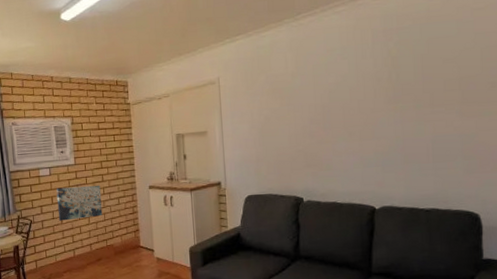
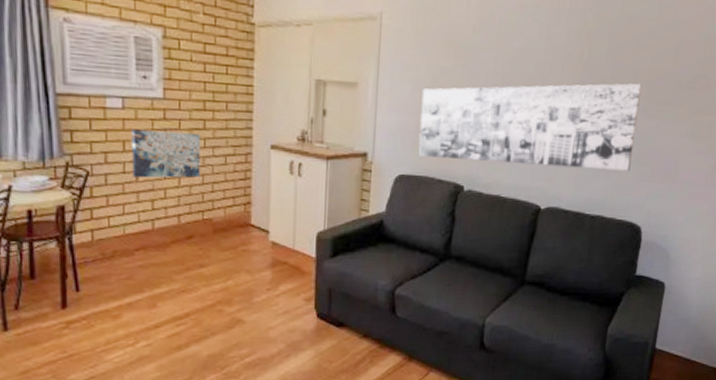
wall art: none [258,90,457,179] -> present [418,83,642,171]

